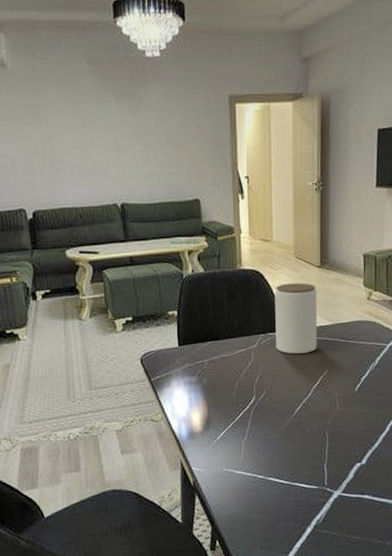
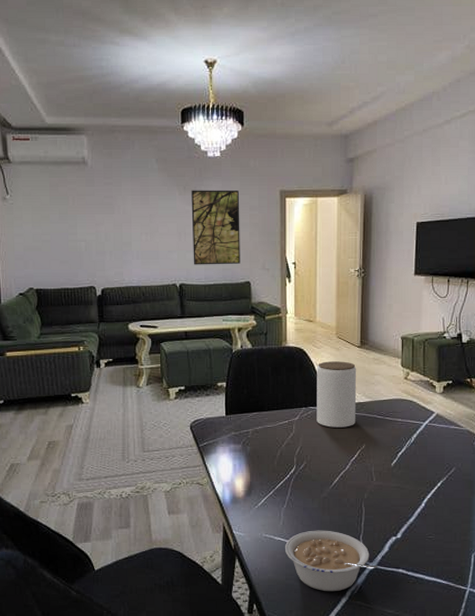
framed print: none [129,95,188,182] -> present [191,190,240,265]
legume: none [246,460,343,523] -> present [284,530,378,592]

